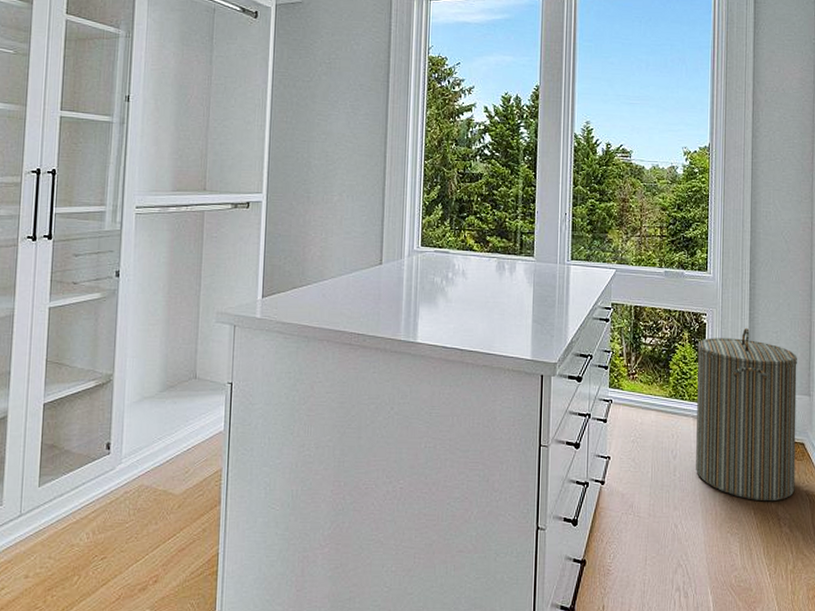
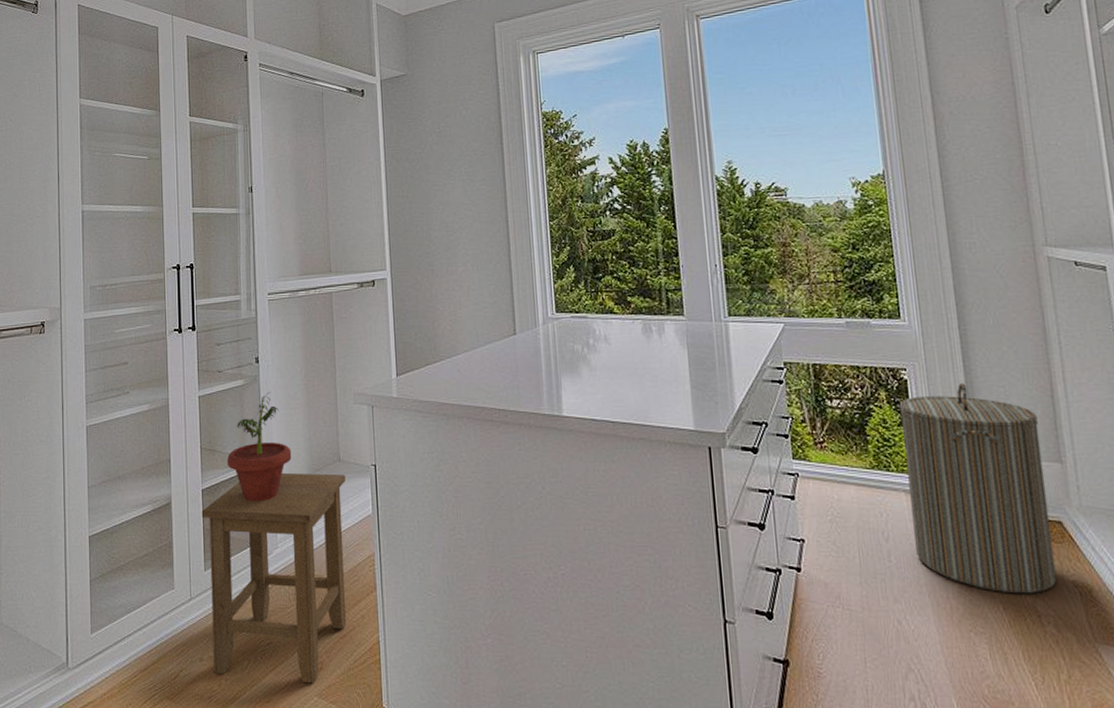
stool: none [39,388,200,596] -> present [201,472,347,684]
potted plant: none [74,307,146,417] -> present [227,392,292,502]

